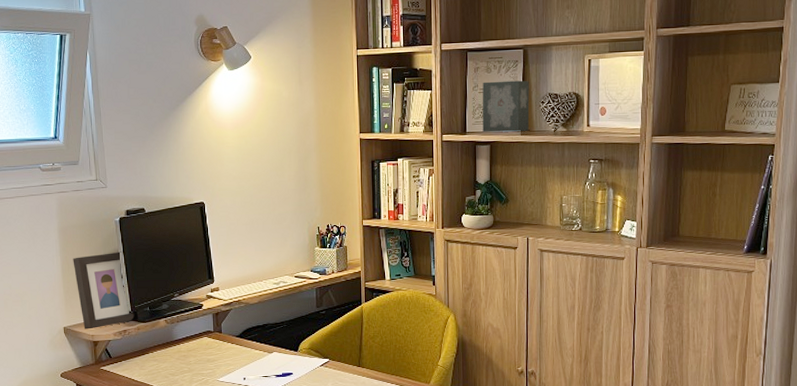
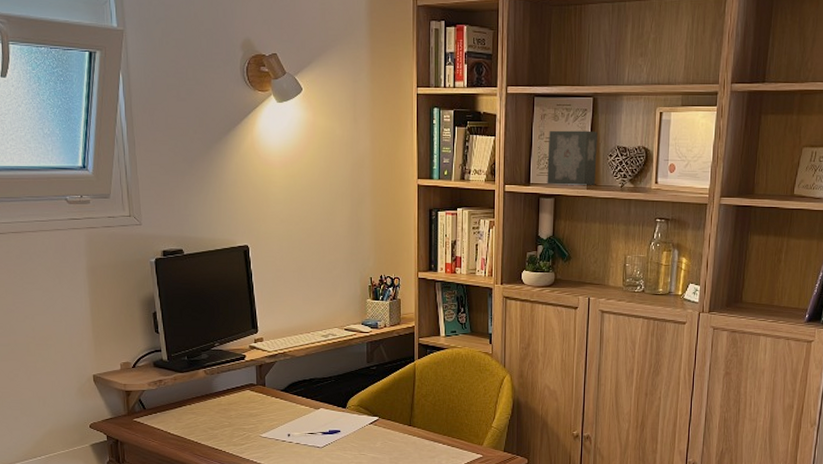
picture frame: present [73,251,139,330] -> none [103,295,176,378]

